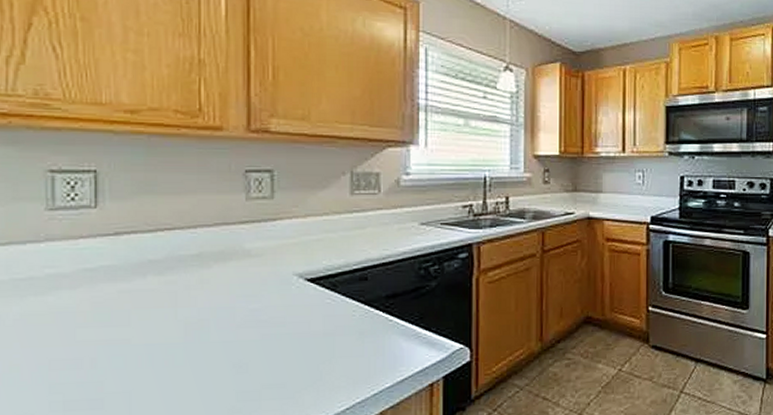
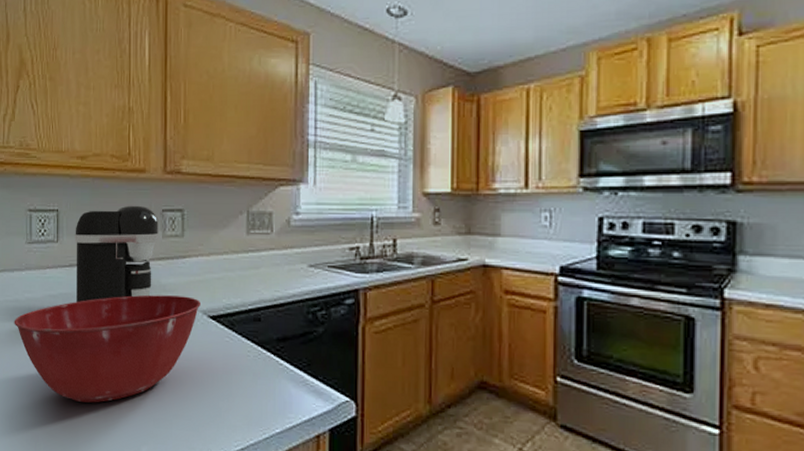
mixing bowl: none [27,260,295,387] -> present [14,294,200,403]
coffee maker: none [122,165,242,276] -> present [75,205,160,303]

